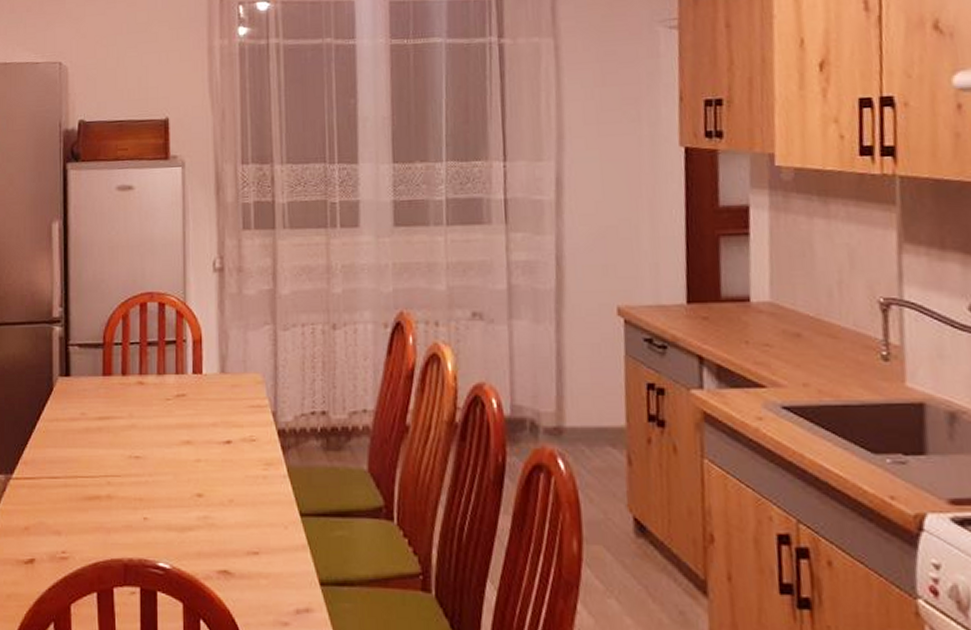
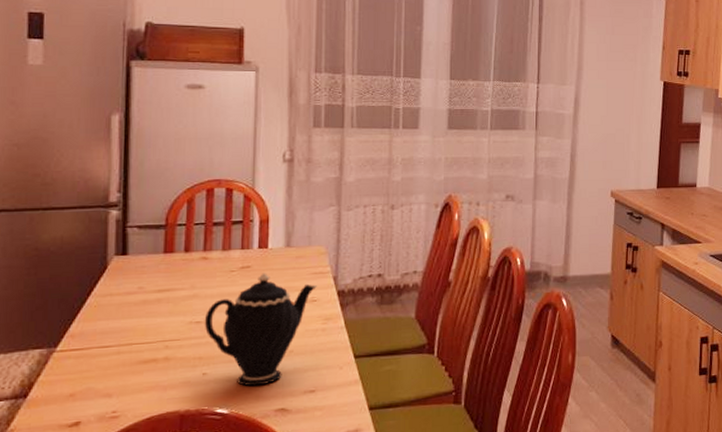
teapot: none [143,403,256,540] -> present [204,273,318,387]

